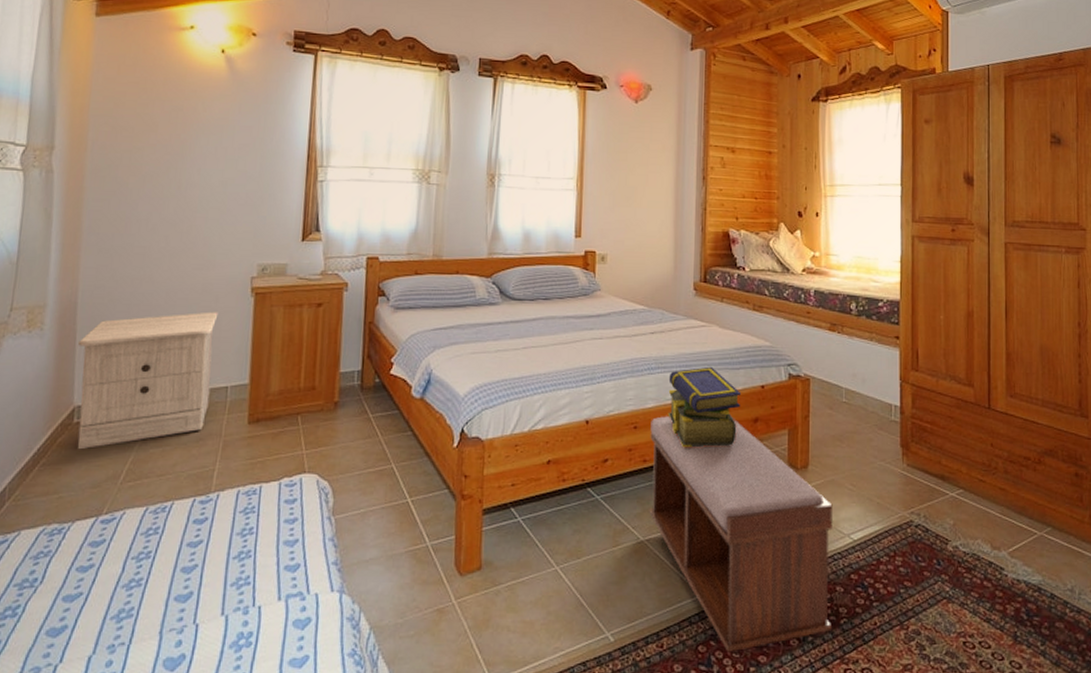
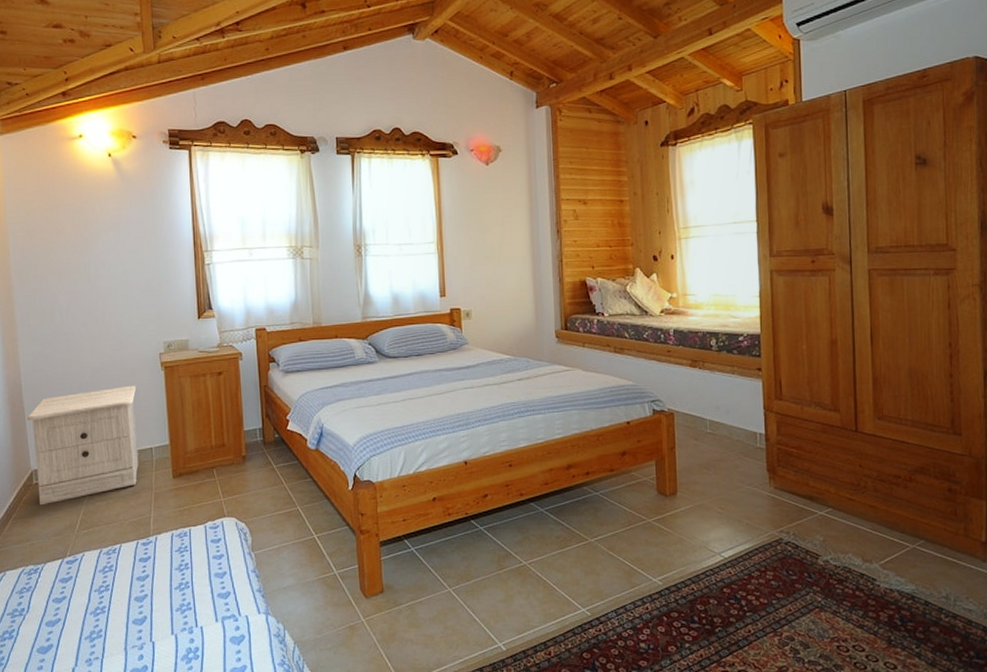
bench: present [649,416,833,652] -> none [524,451,707,658]
stack of books: present [667,366,742,448] -> none [538,407,608,482]

